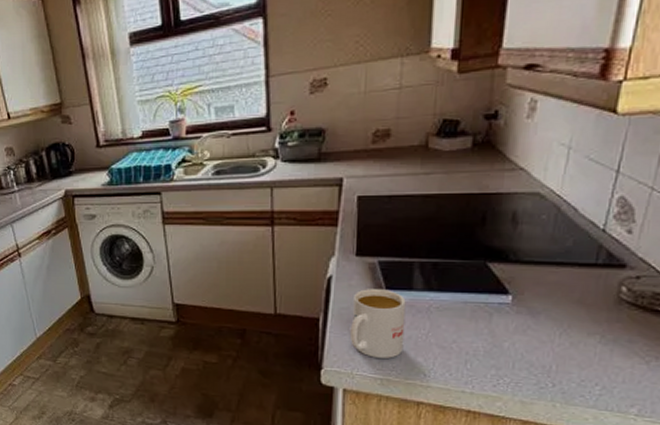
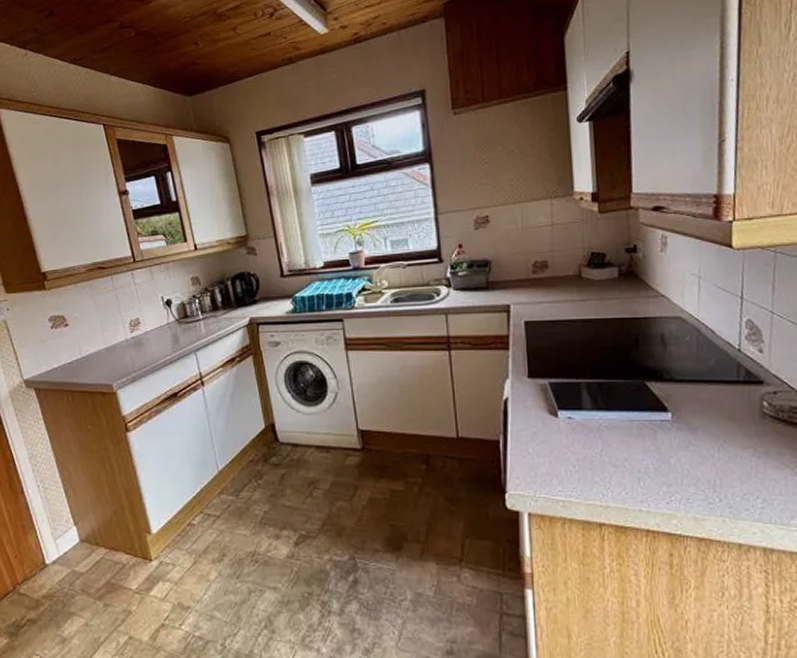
mug: present [349,289,406,358] -> none [529,410,581,479]

